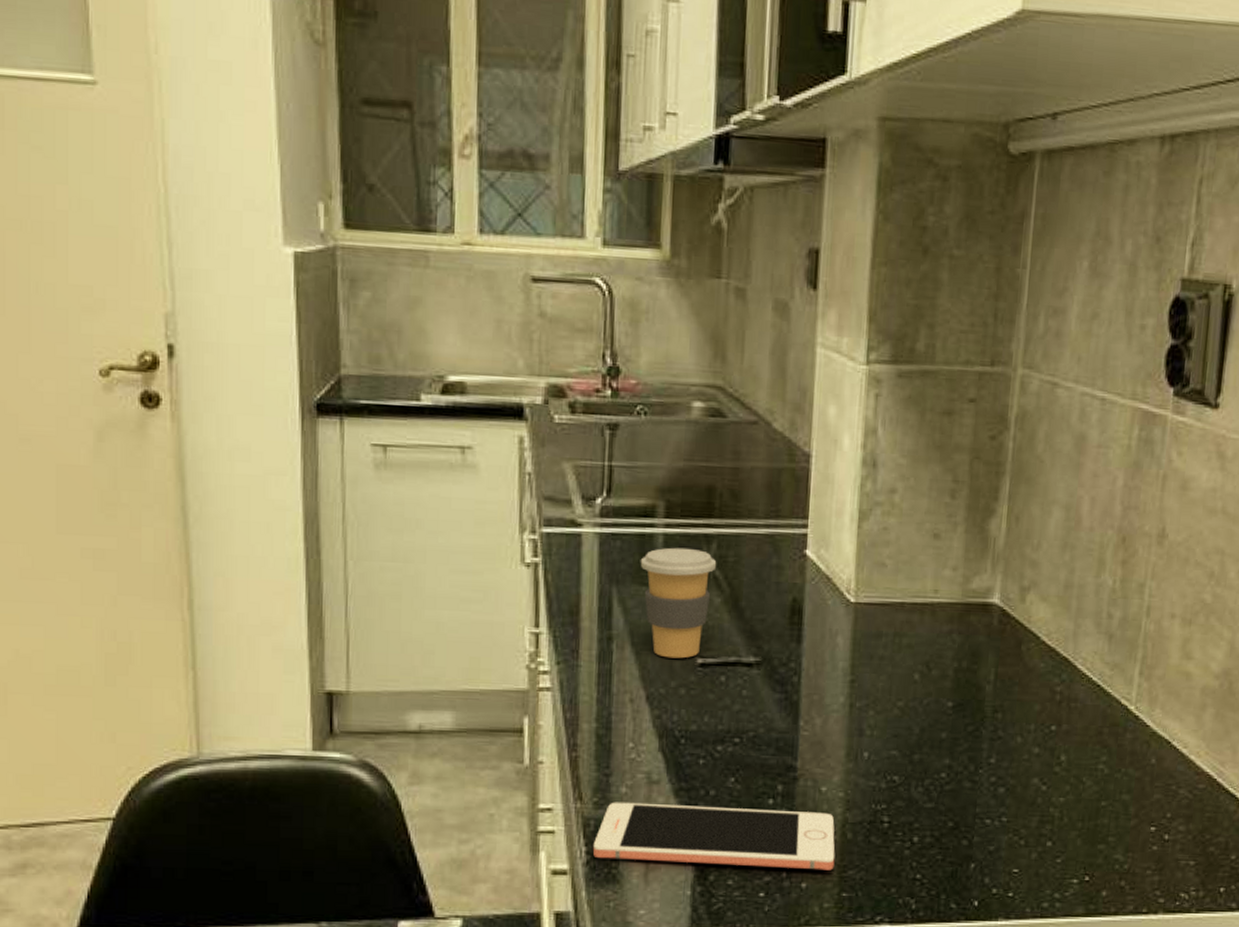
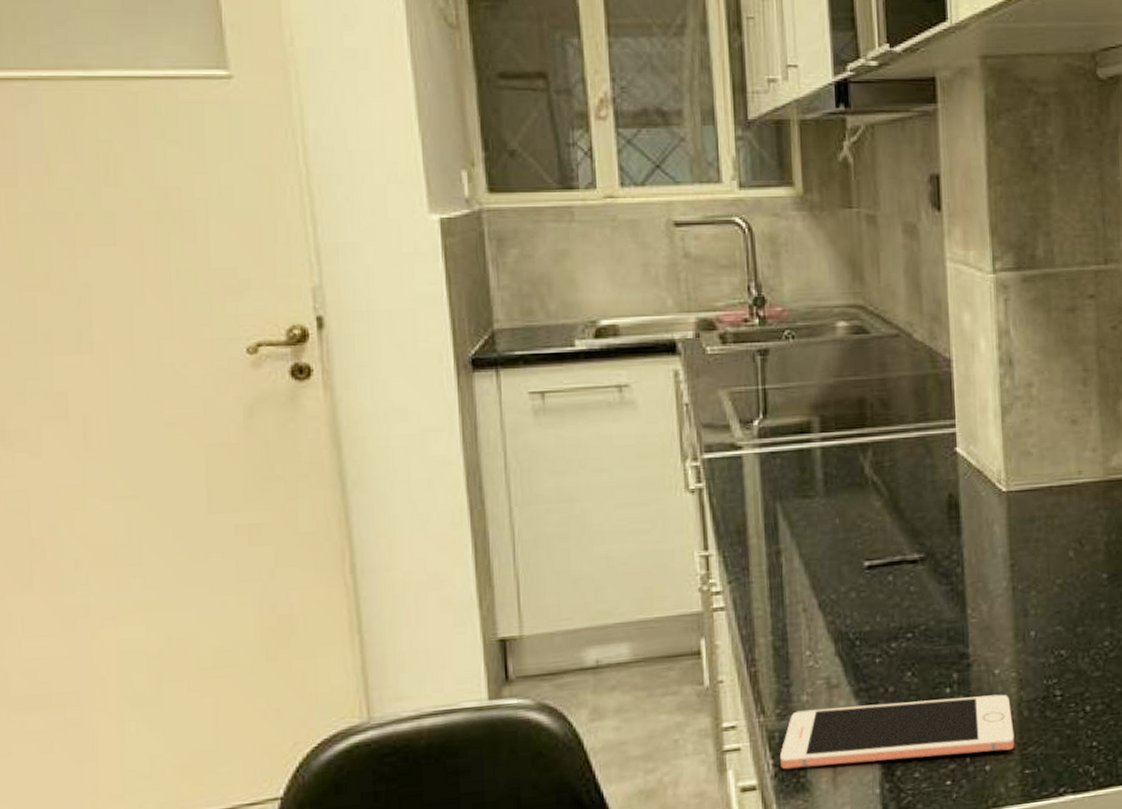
coffee cup: present [640,547,717,659] -> none [800,458,874,565]

